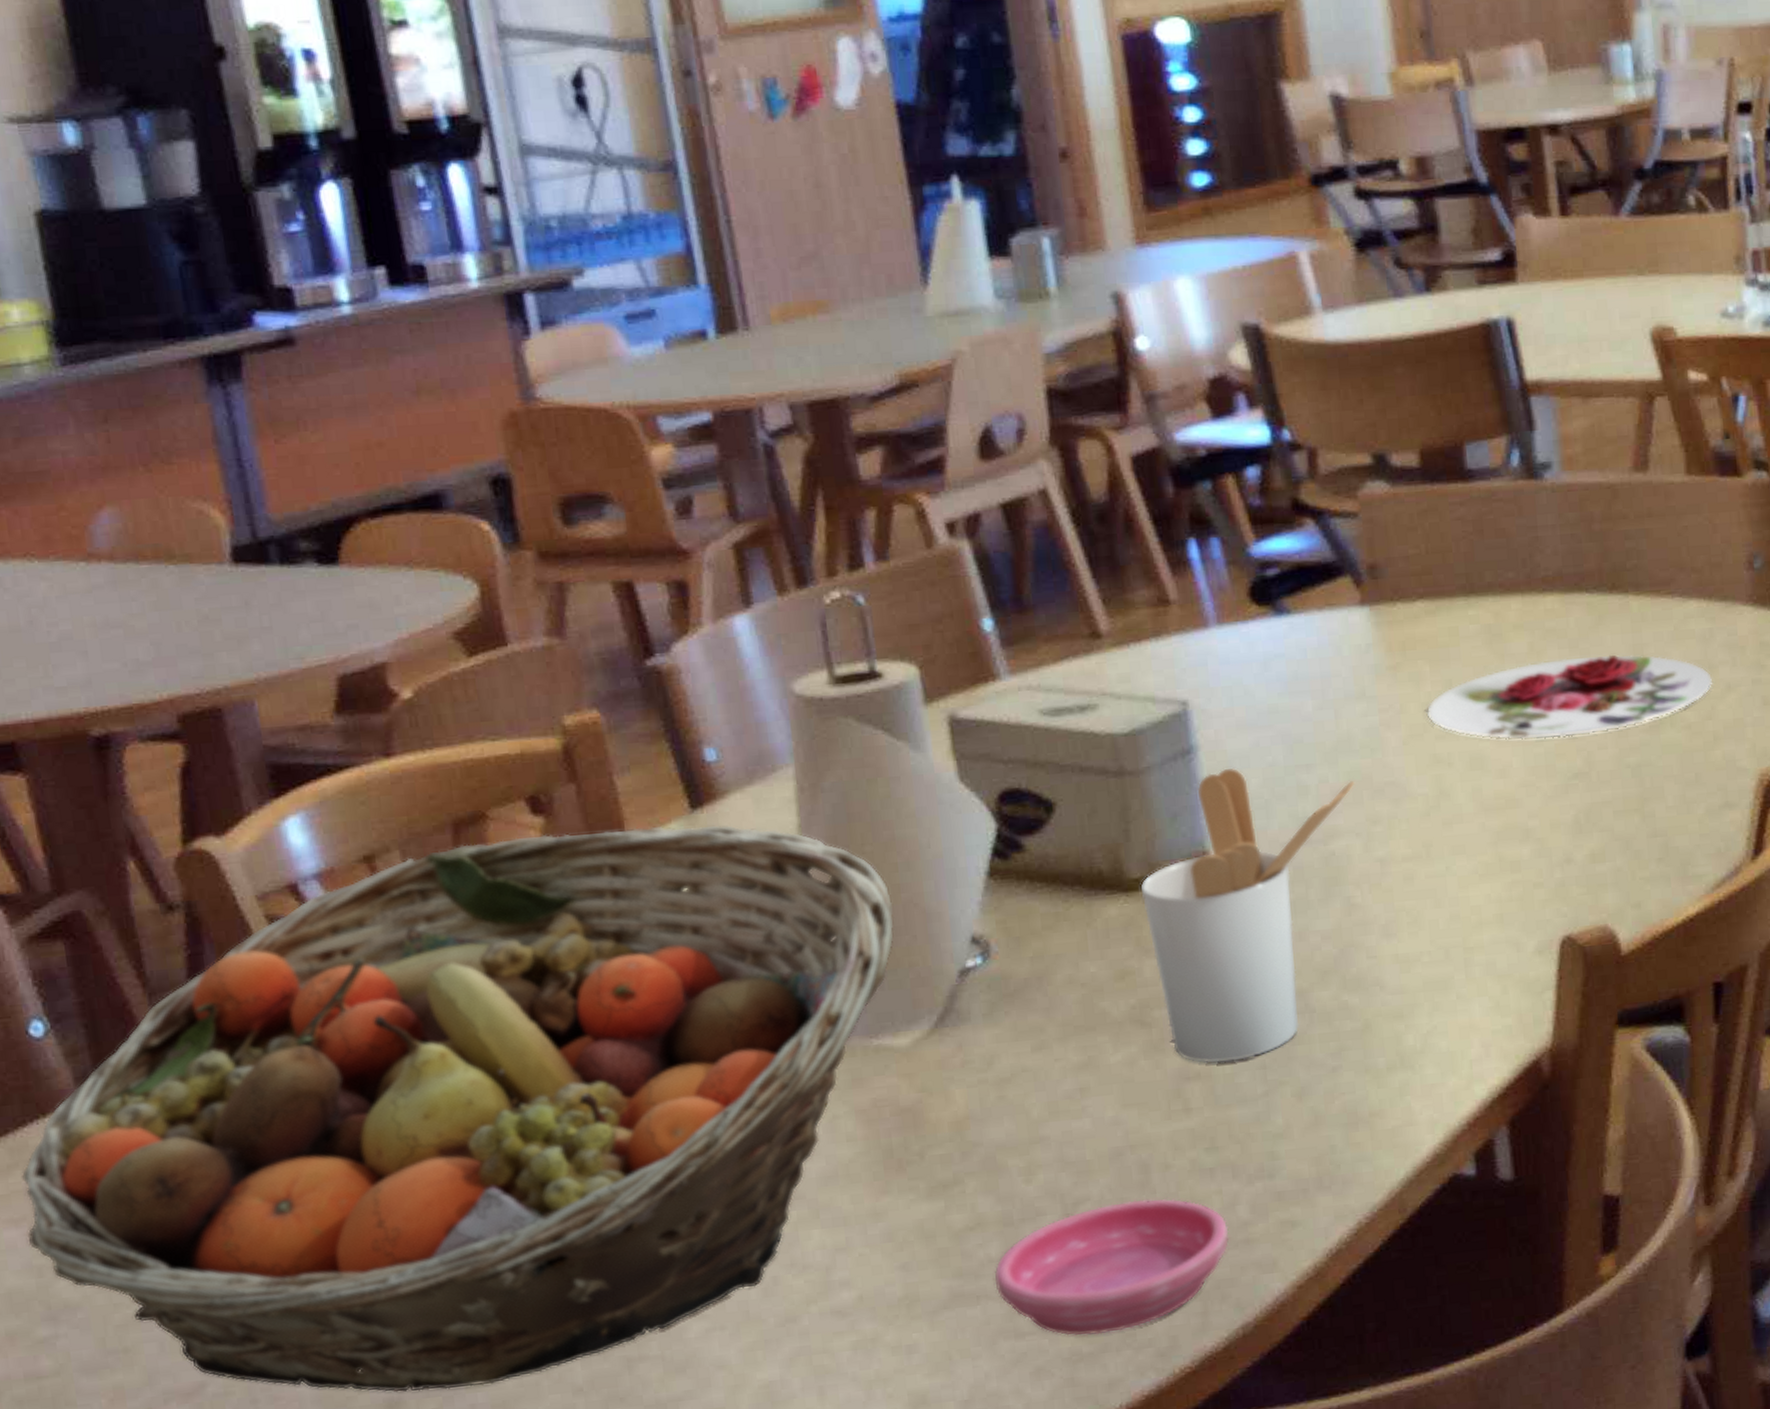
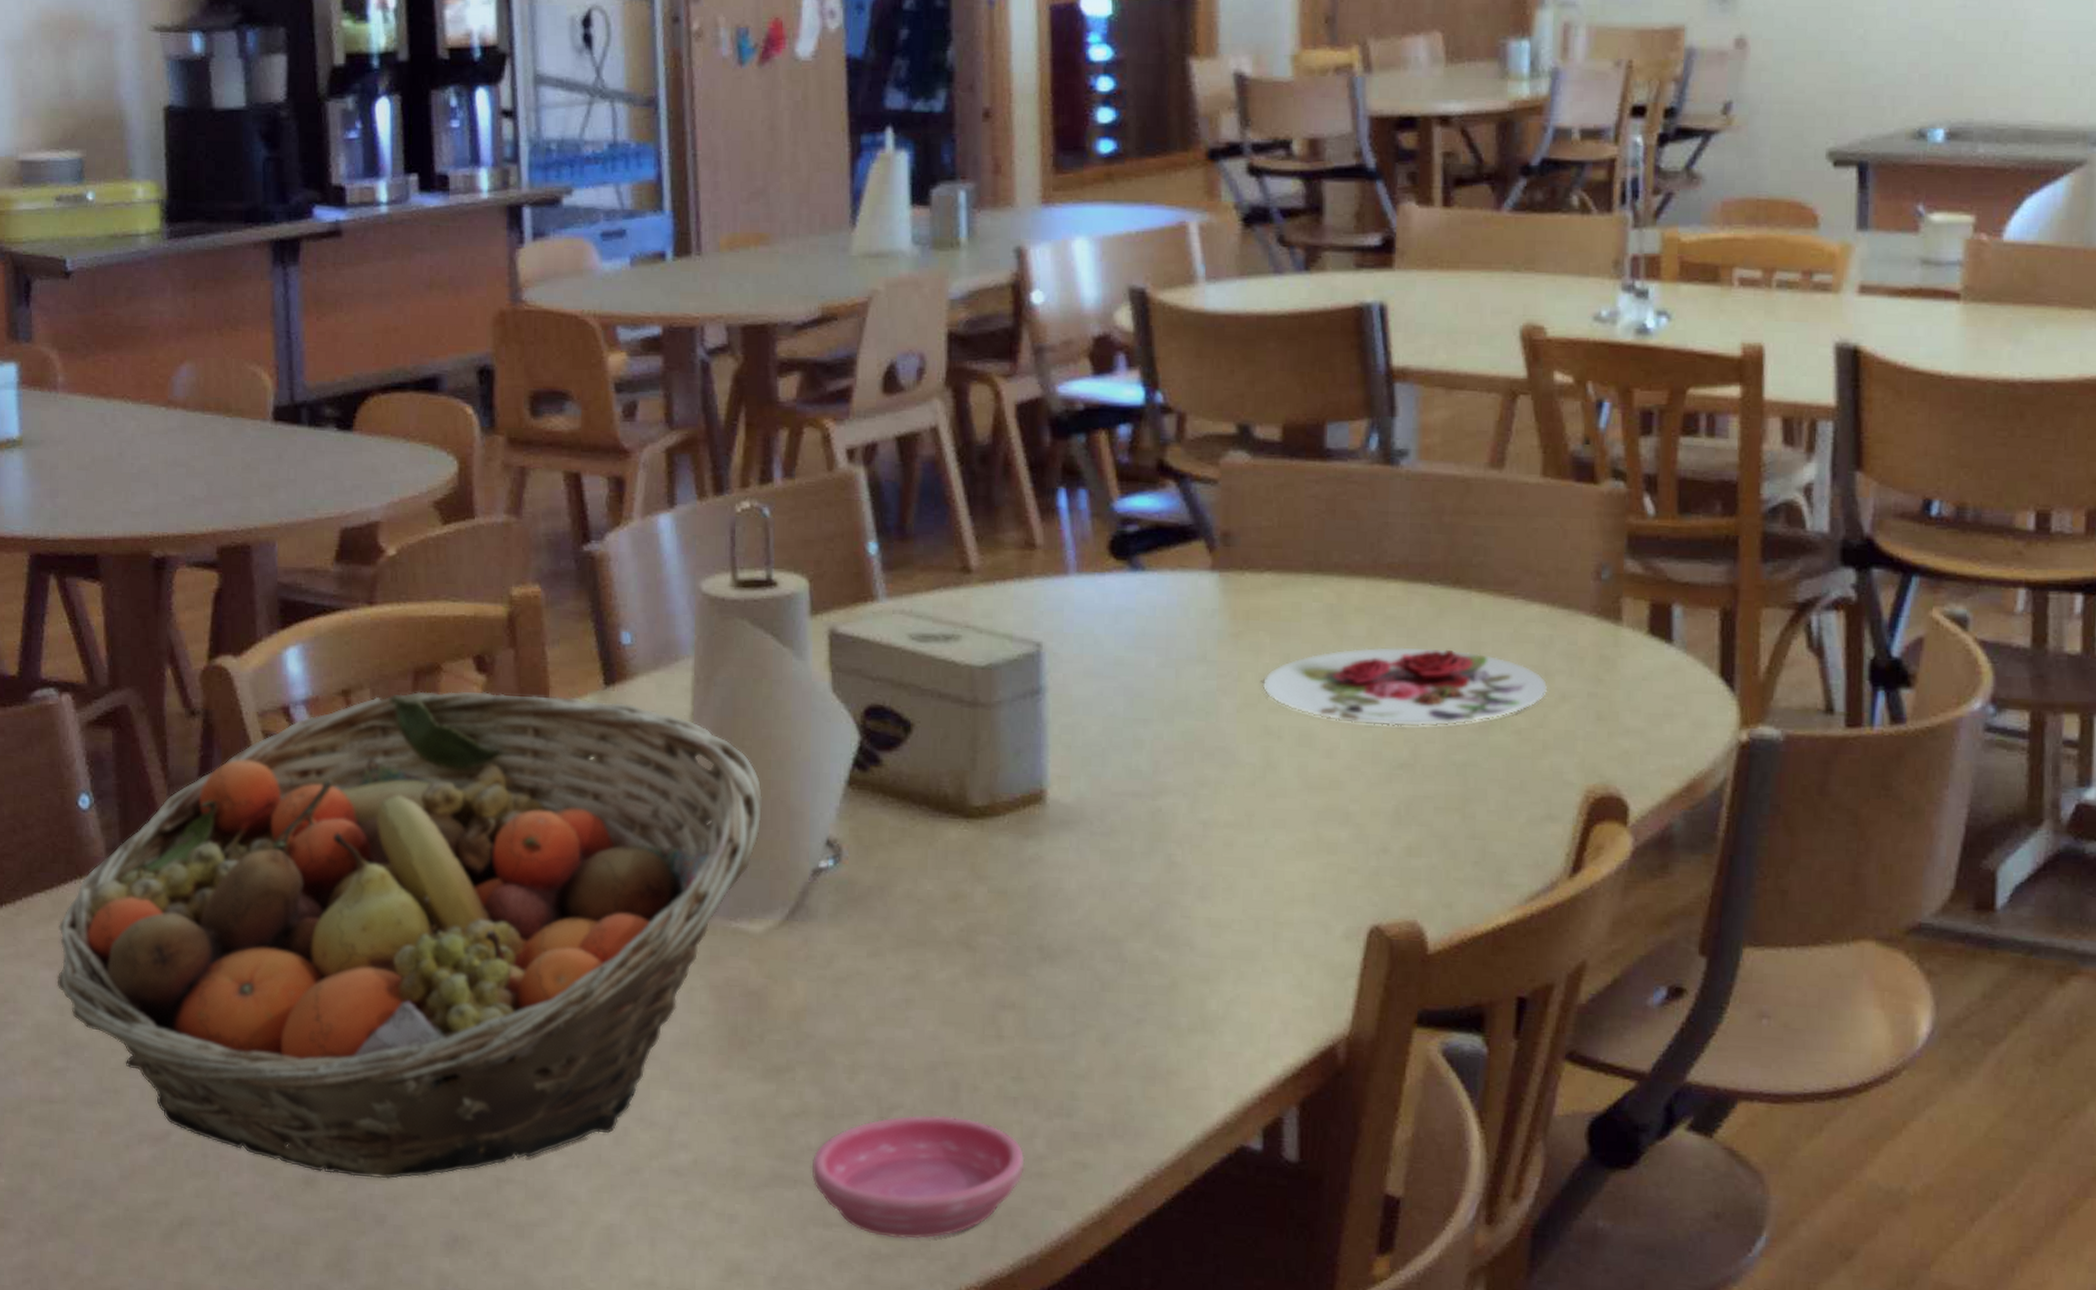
utensil holder: present [1140,767,1354,1064] -> none [980,712,1187,998]

